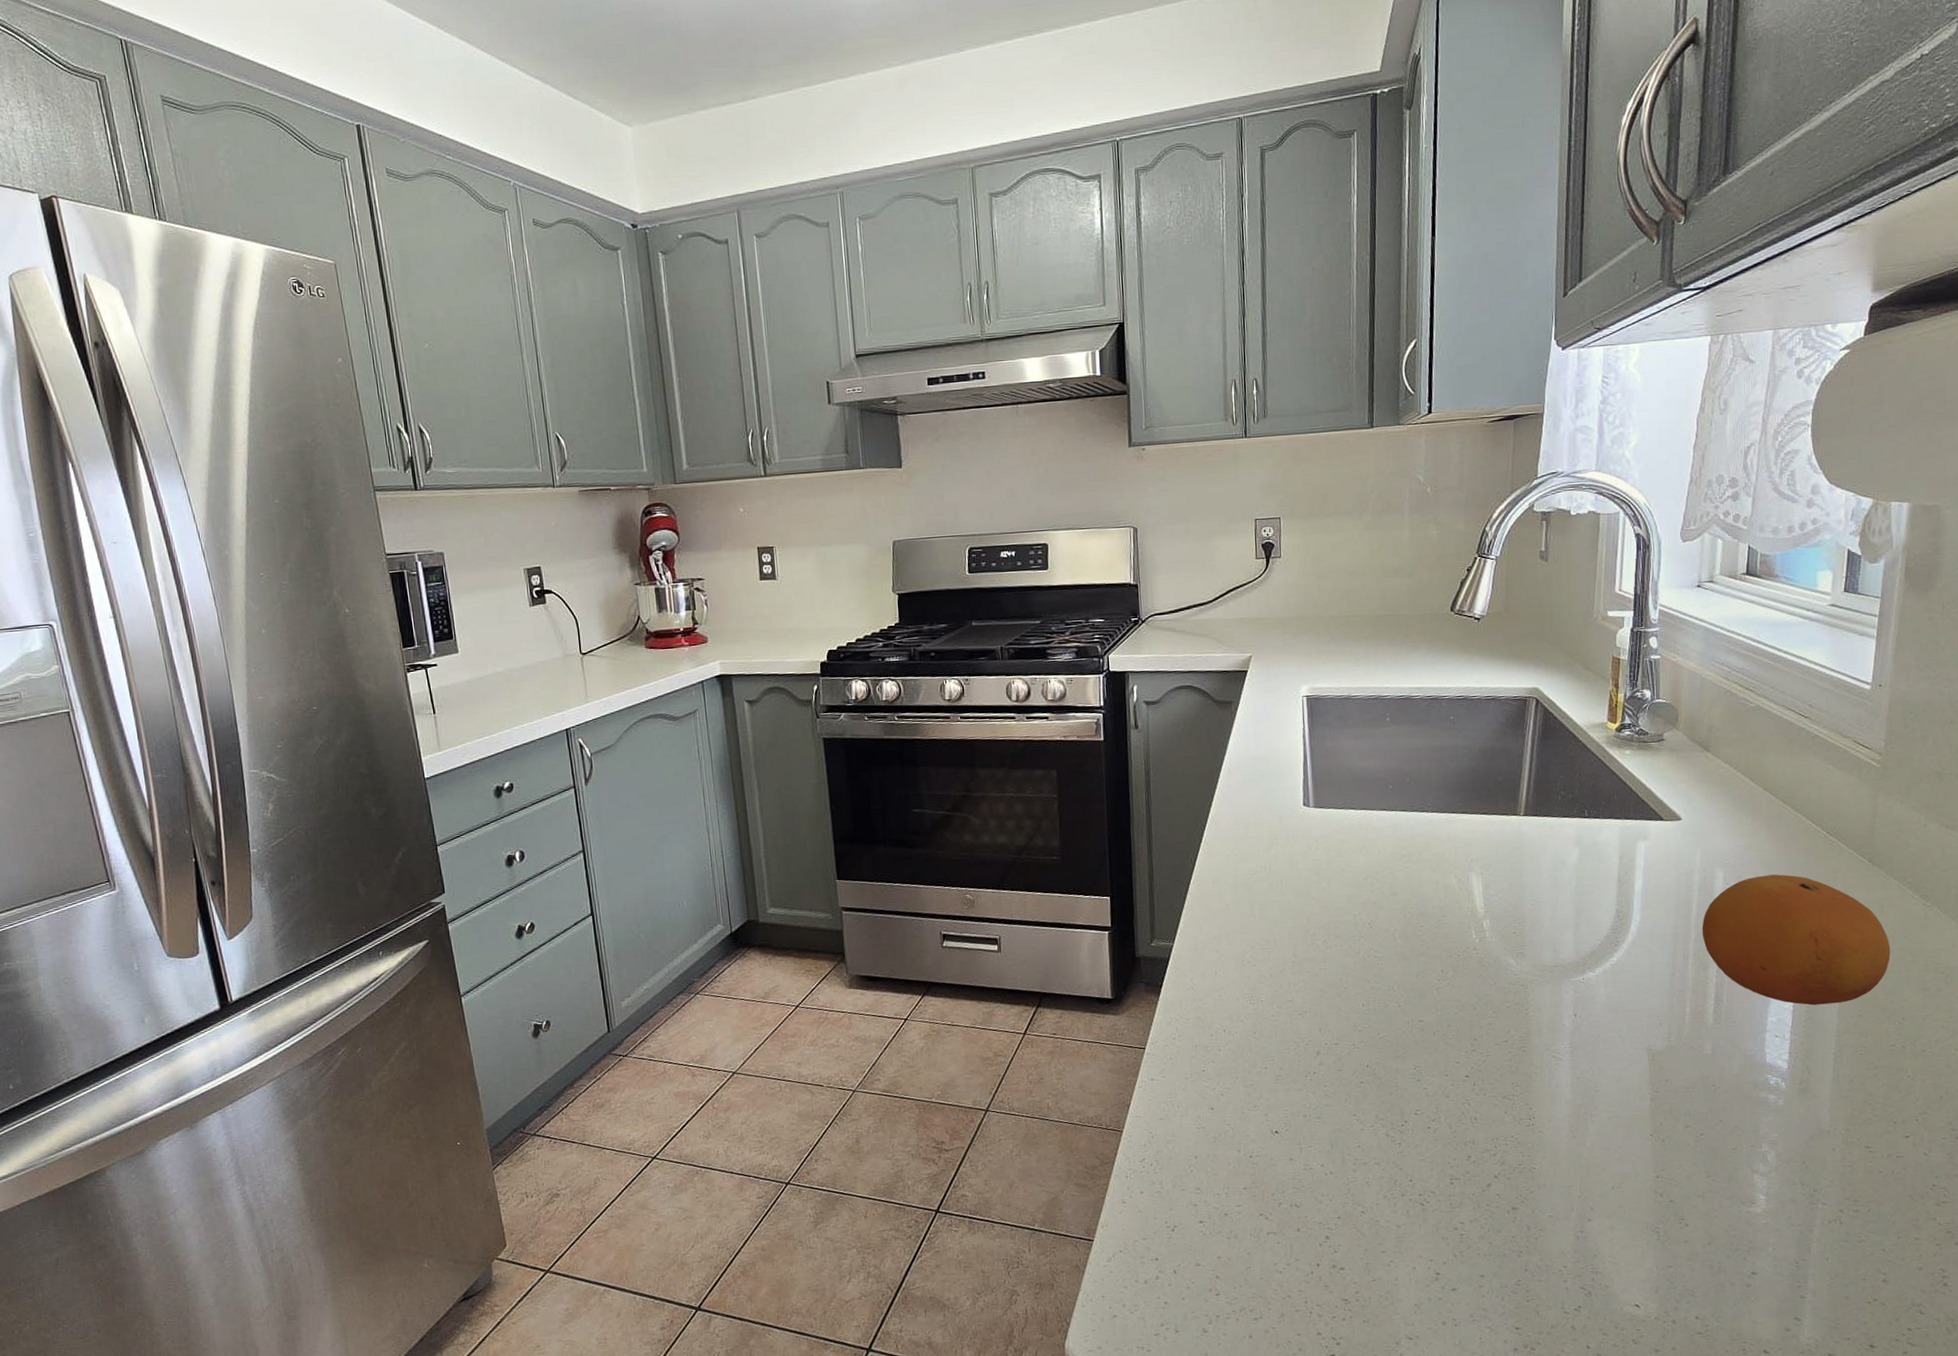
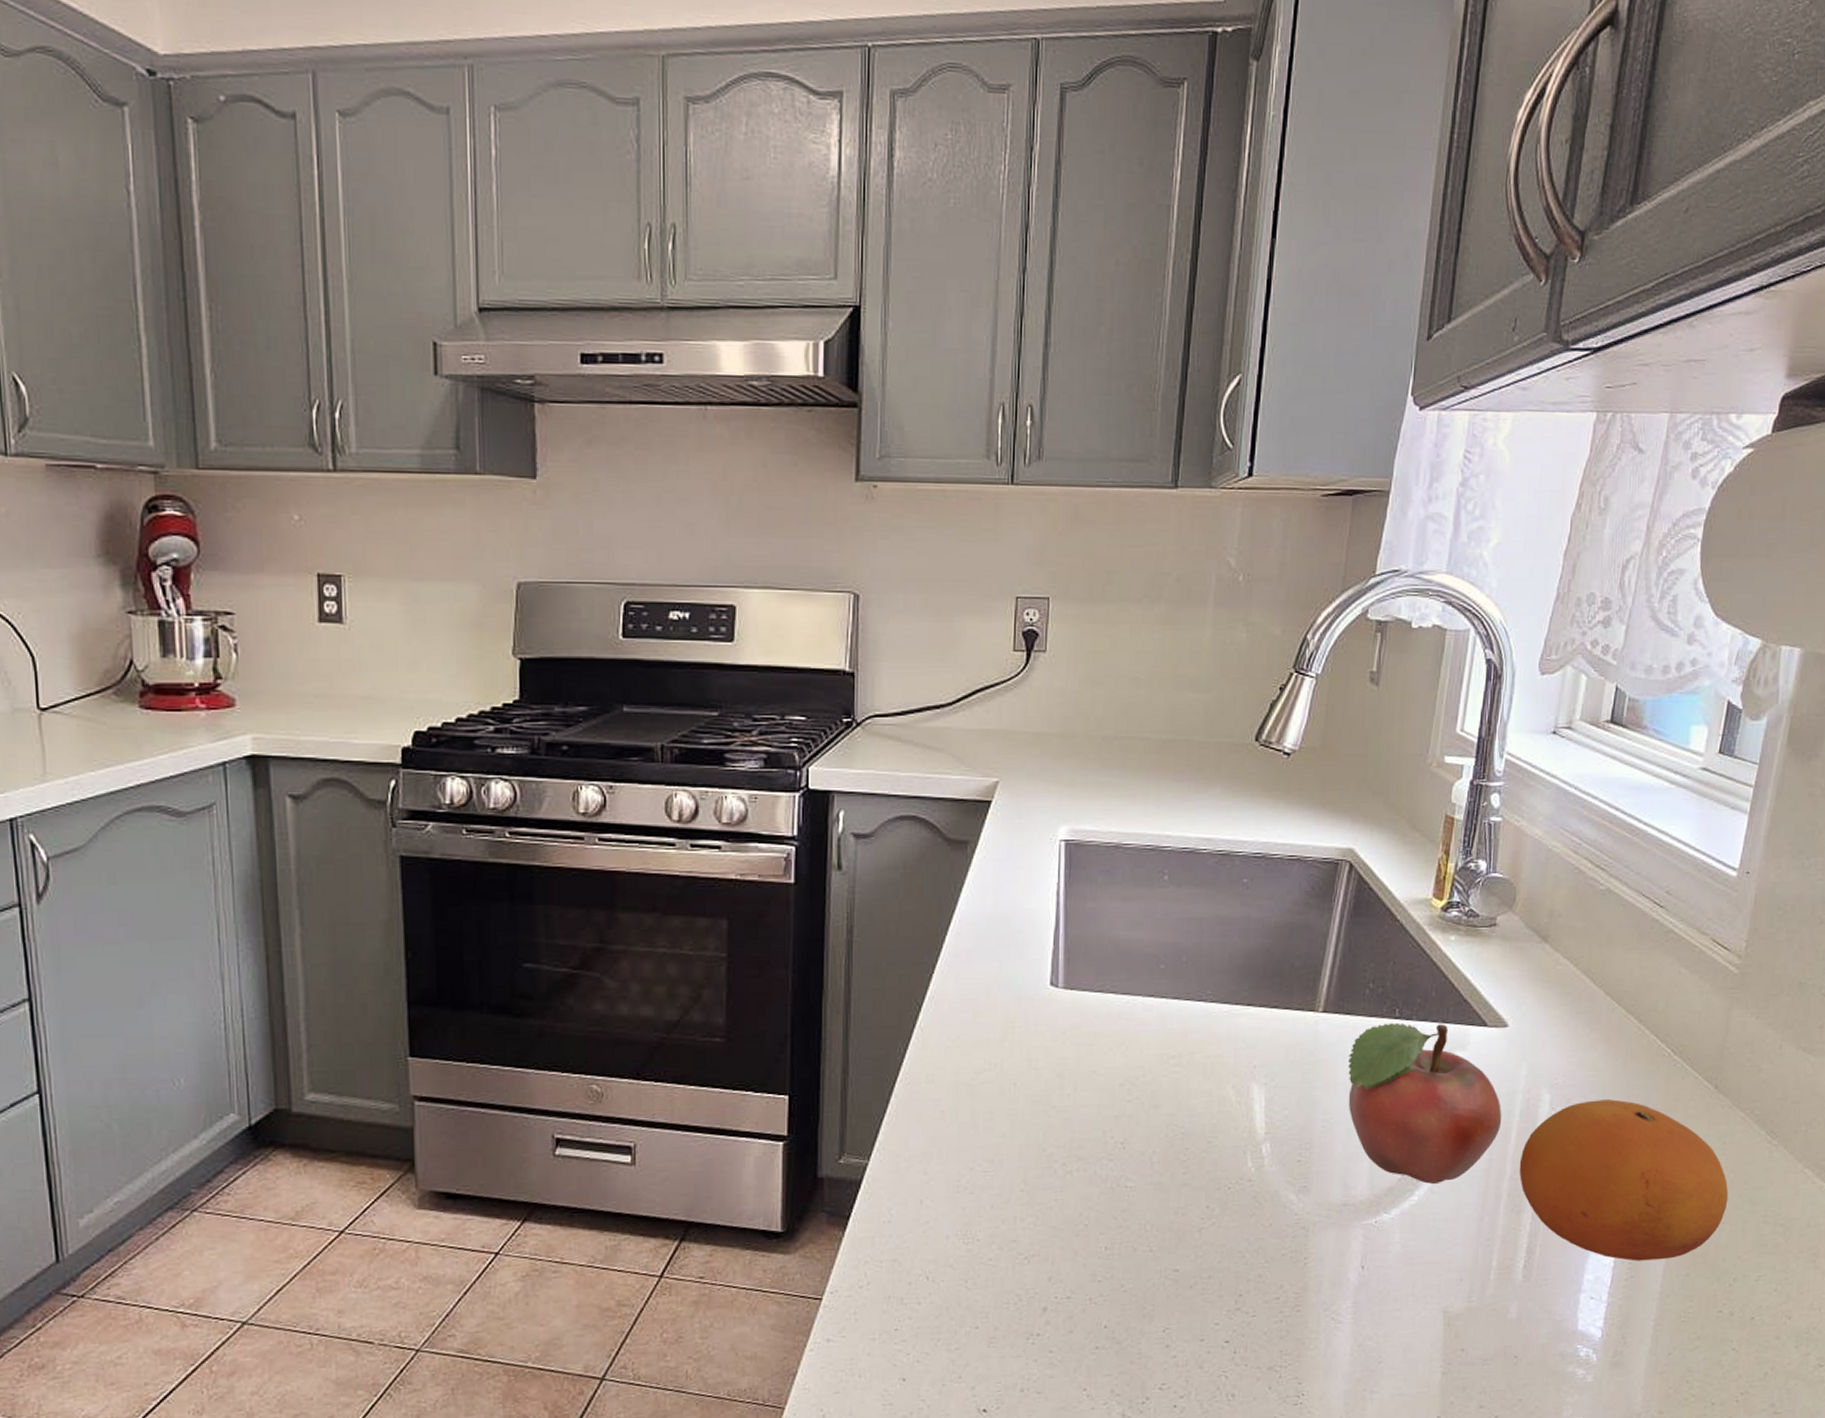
fruit: none [1549,820,1683,947] -> present [1348,1022,1502,1184]

